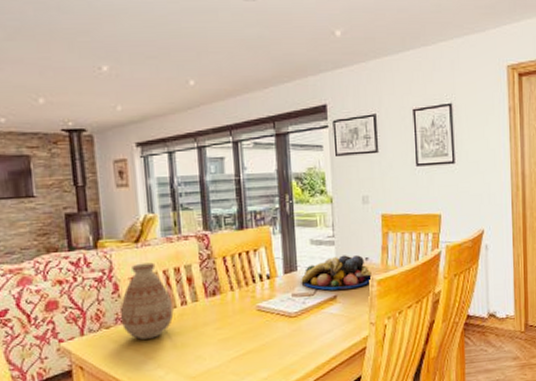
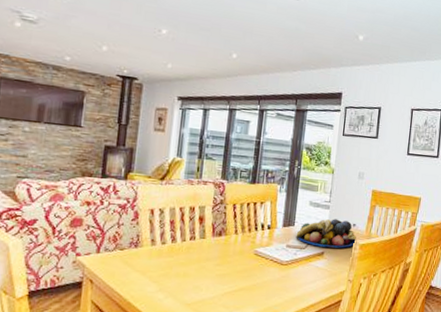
vase: present [120,262,174,340] -> none [134,198,183,265]

